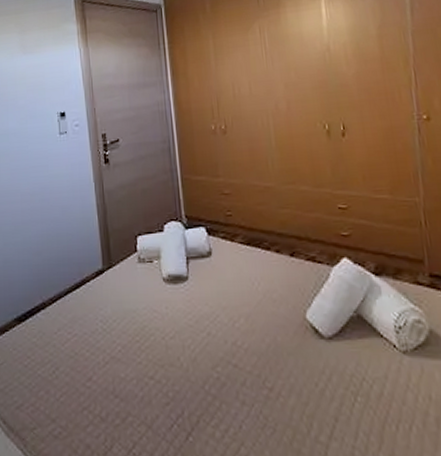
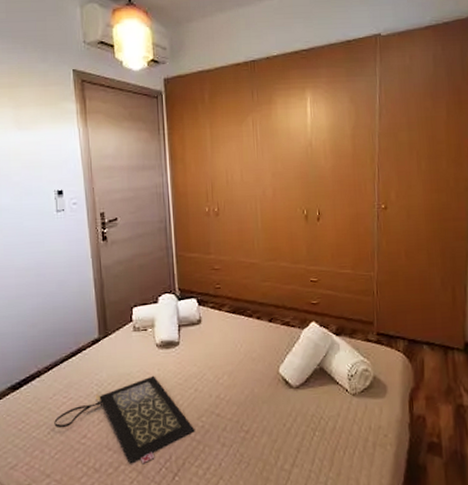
clutch bag: none [59,314,210,418] -> present [54,375,195,464]

